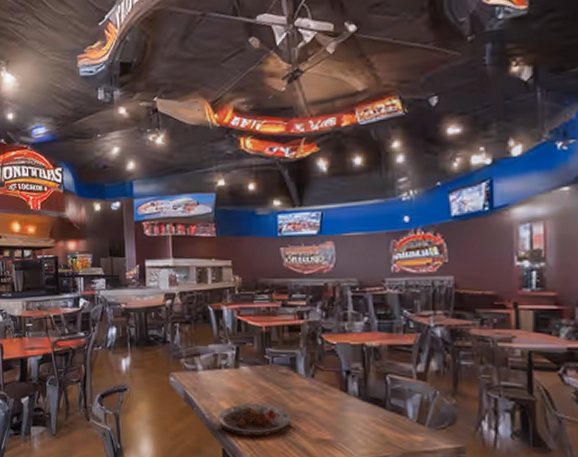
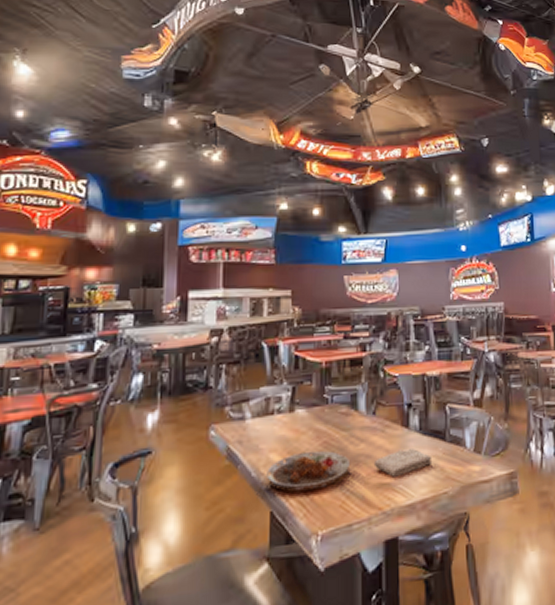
washcloth: none [313,411,372,436] -> present [373,447,433,477]

